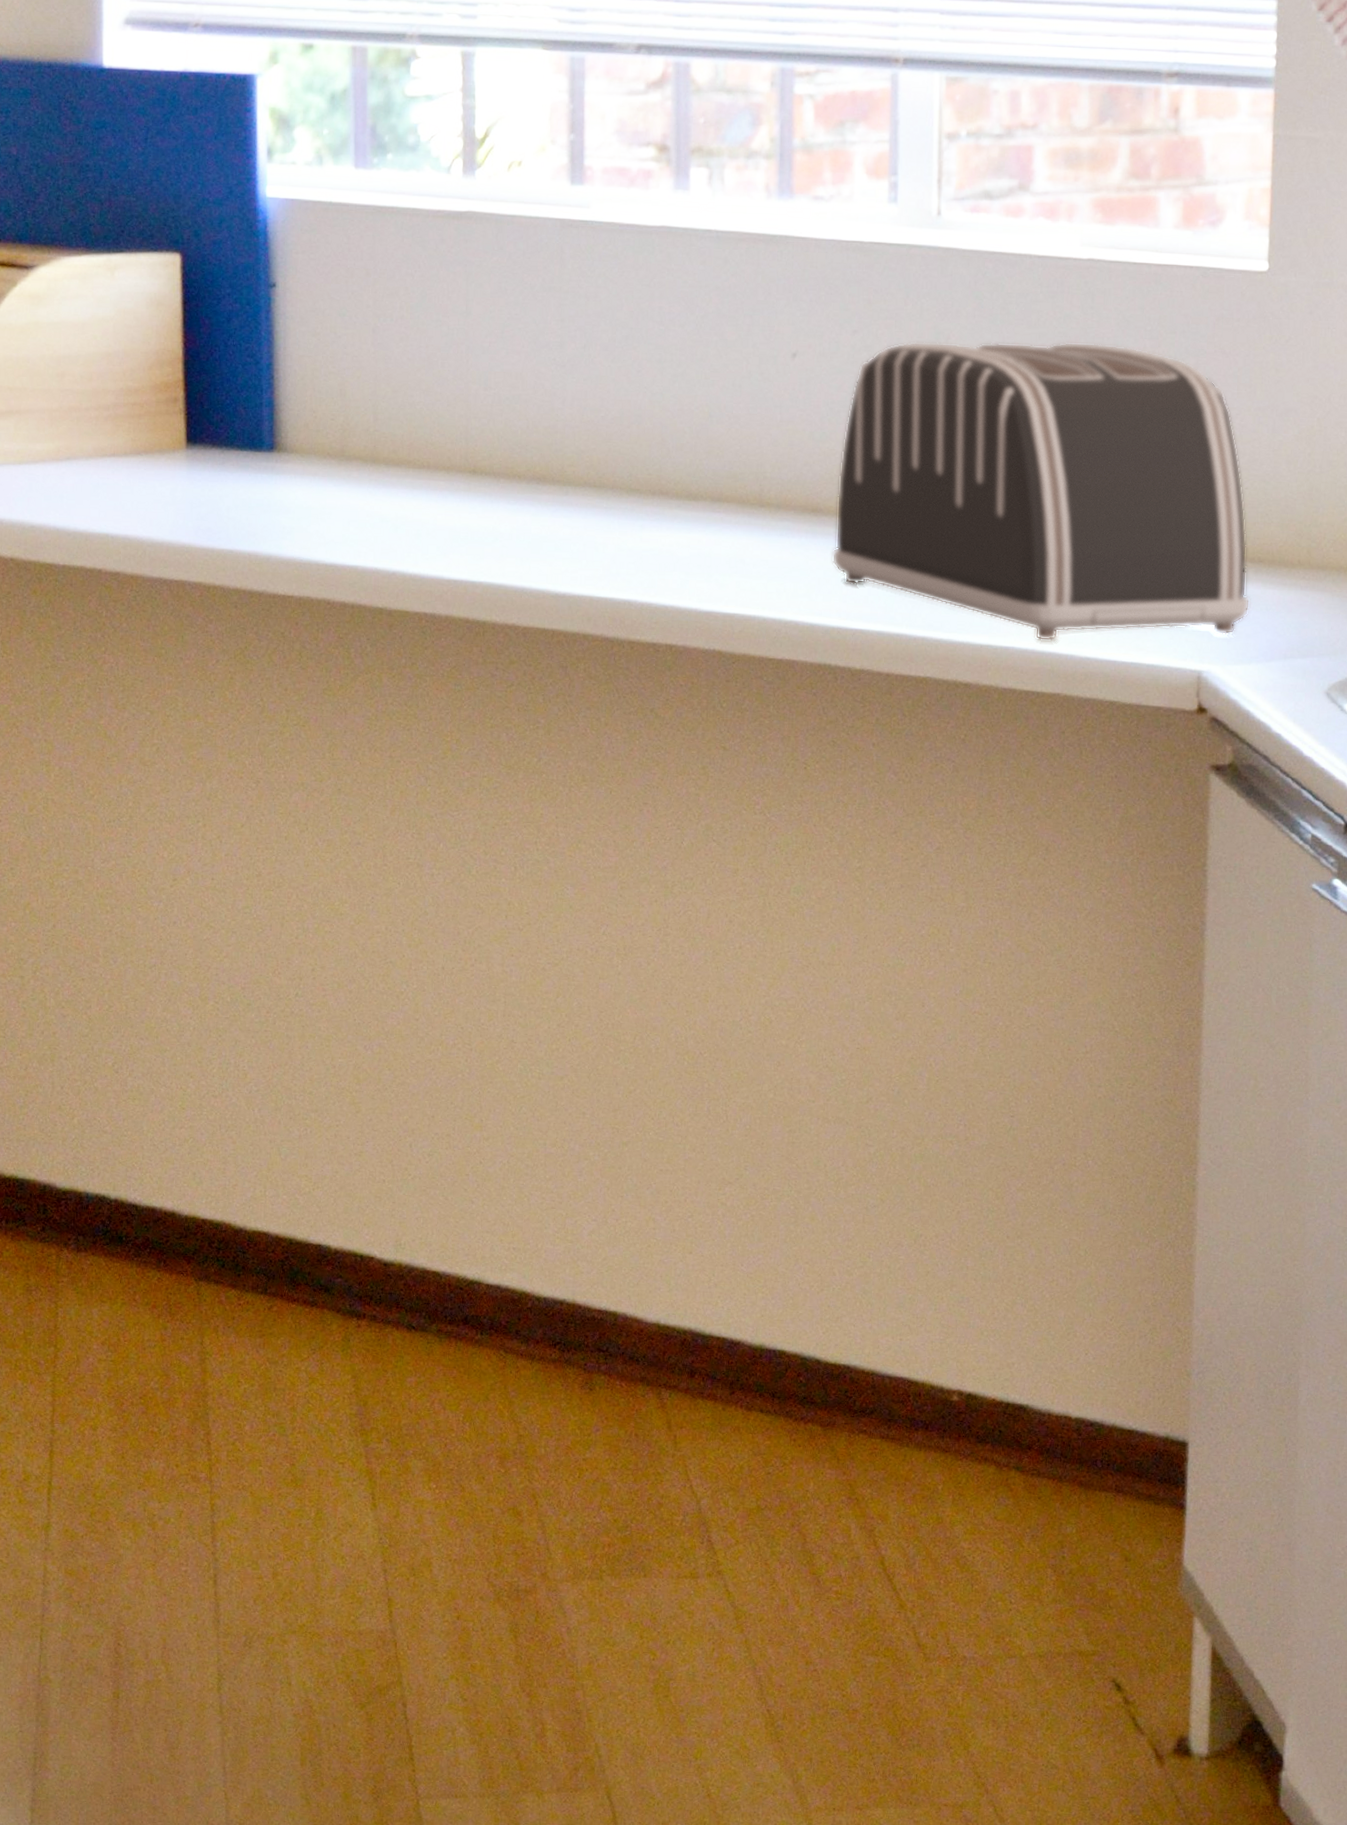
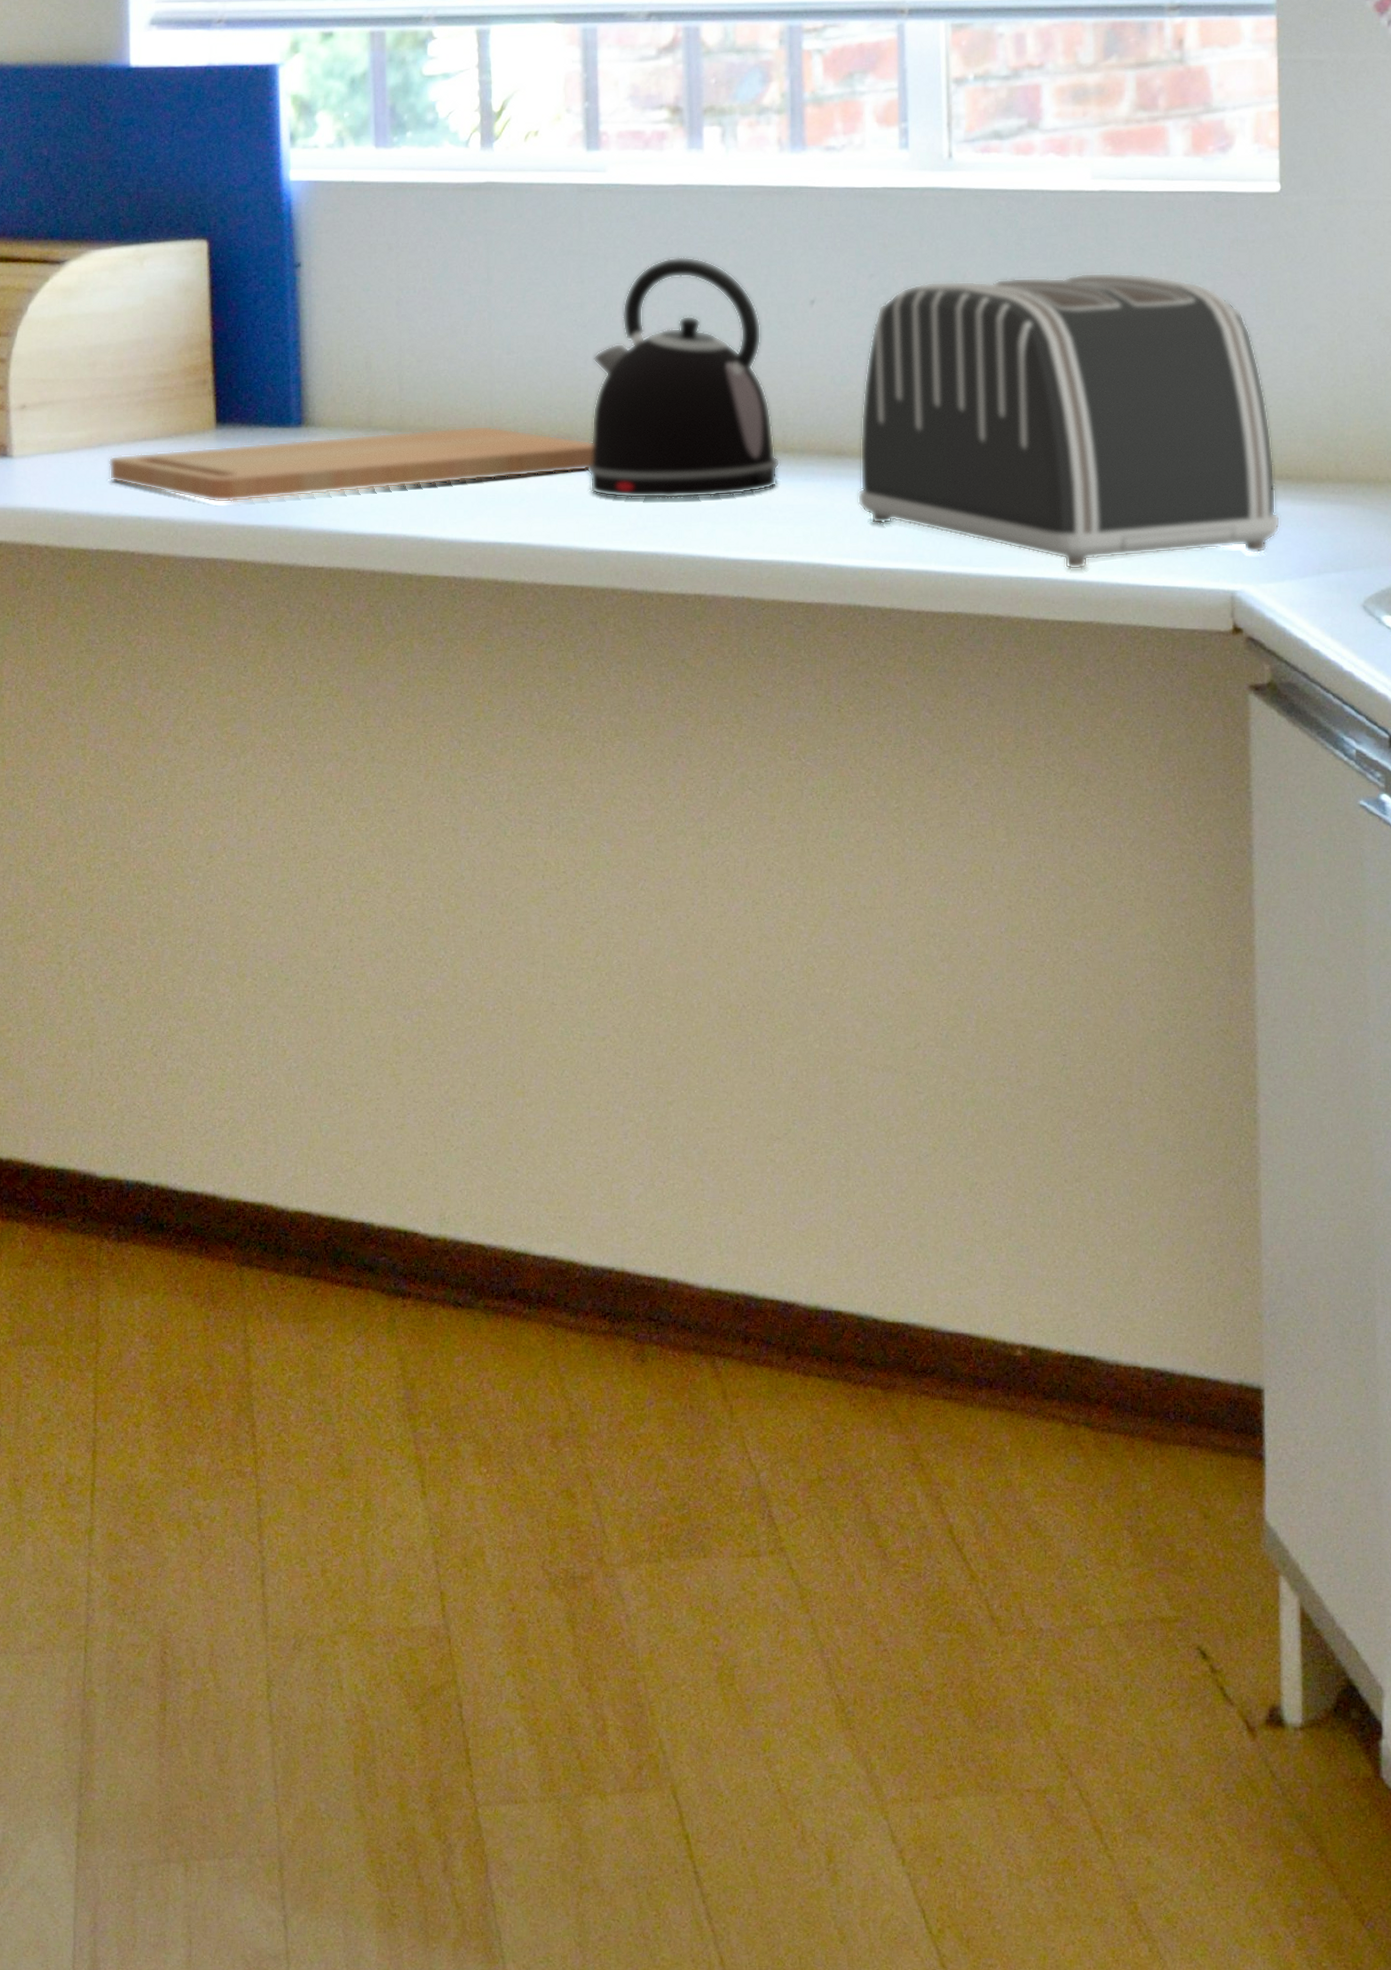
cutting board: none [76,461,570,525] -> present [108,425,594,503]
kettle: none [560,300,756,548] -> present [585,256,781,499]

